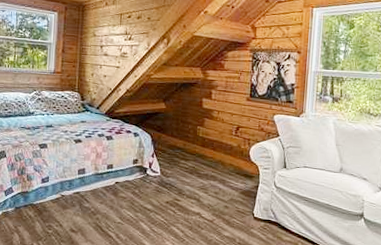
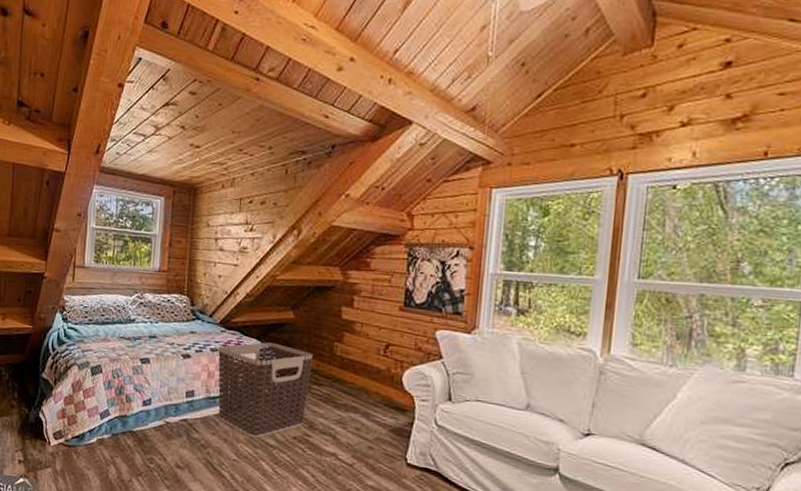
clothes hamper: none [104,128,181,205] -> present [217,342,313,439]

